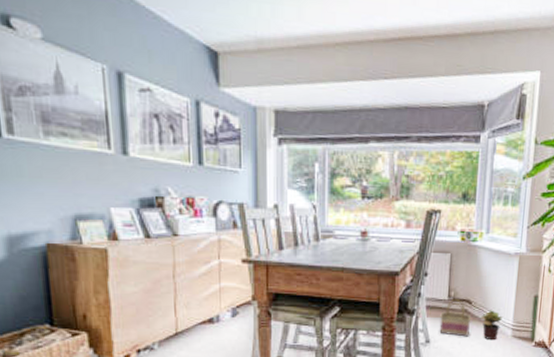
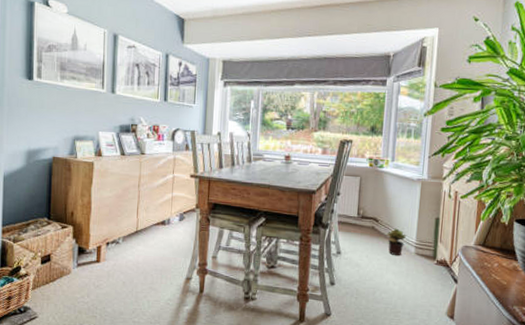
basket: present [439,299,471,337] -> none [349,217,378,251]

